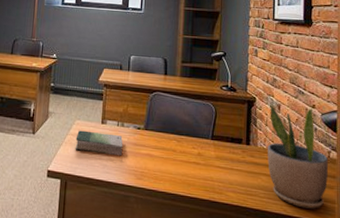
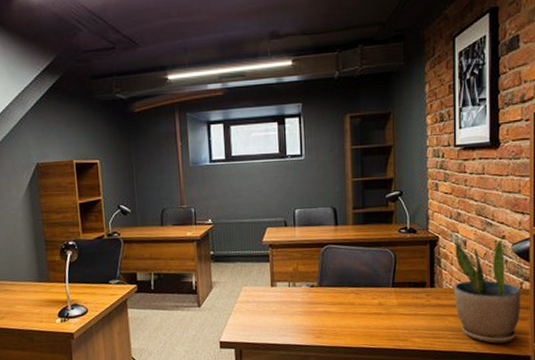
book: present [75,130,123,156] -> none [245,295,298,318]

